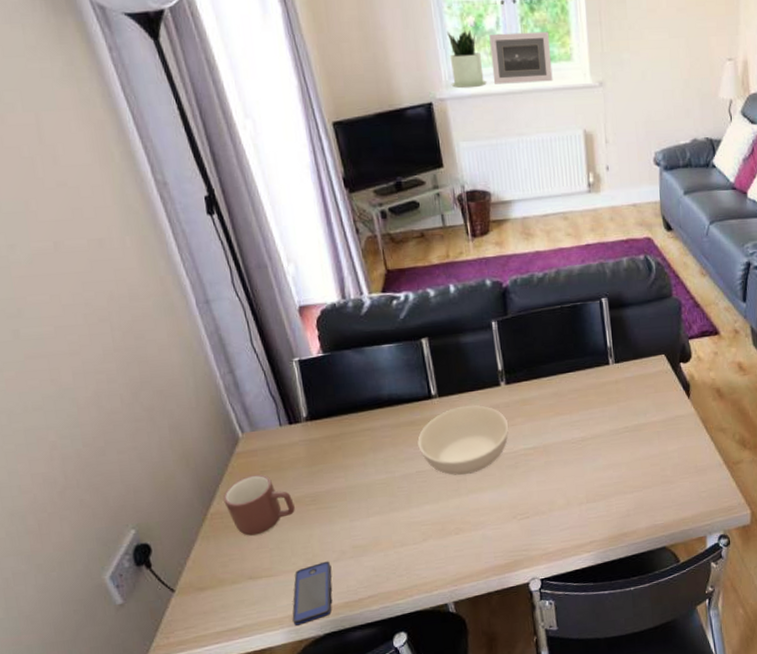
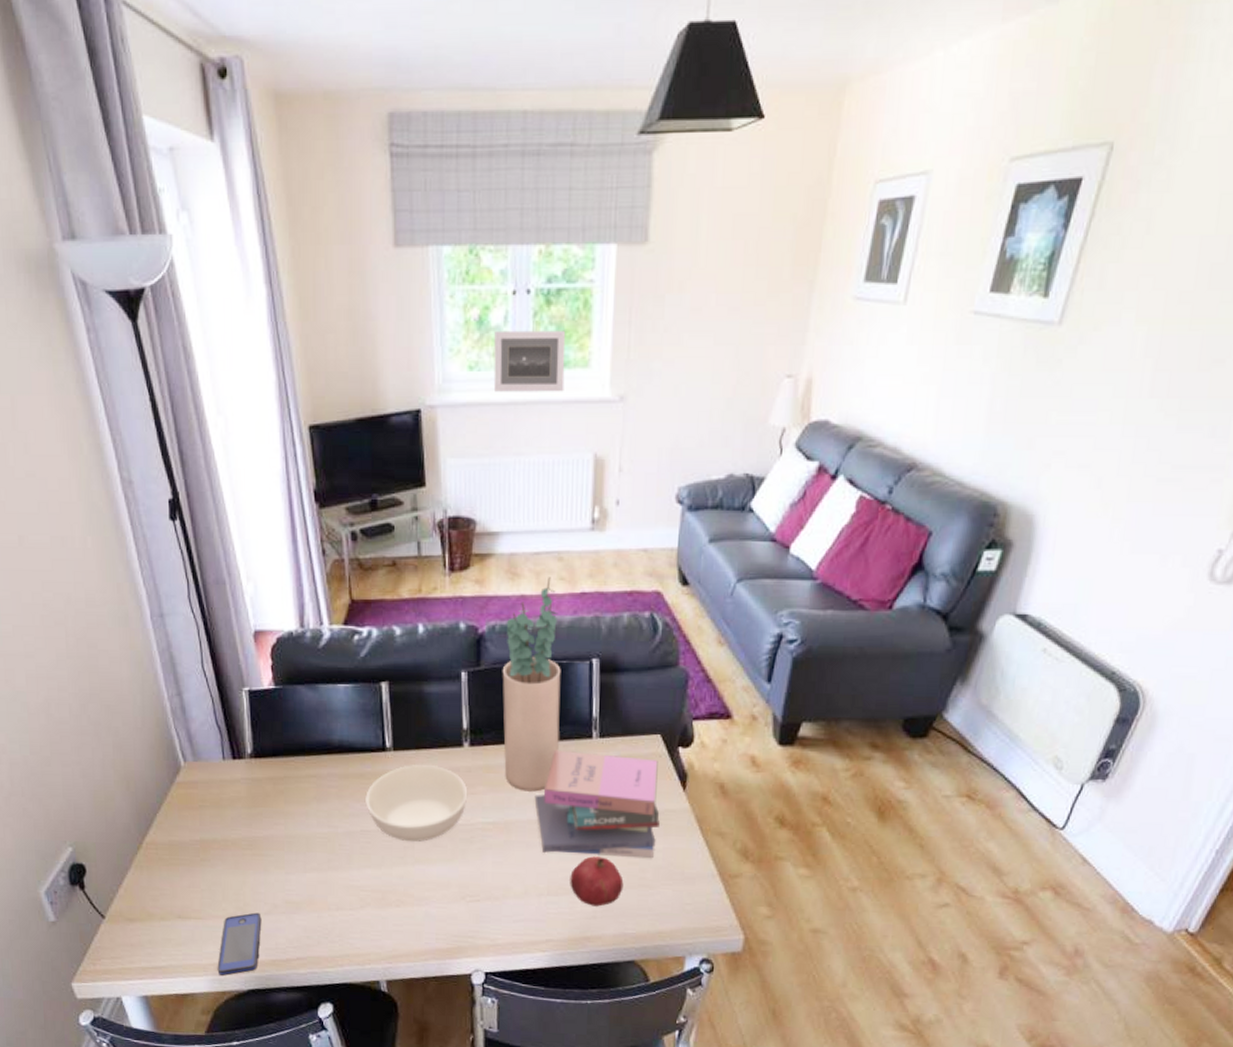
mug: present [223,474,295,537] -> none [160,808,230,874]
planter: present [447,29,487,89] -> none [444,324,486,395]
vase: none [525,234,582,417] -> present [502,577,561,792]
books: none [566,375,673,467] -> present [534,749,660,858]
fruit: none [604,463,650,506] -> present [570,856,624,907]

